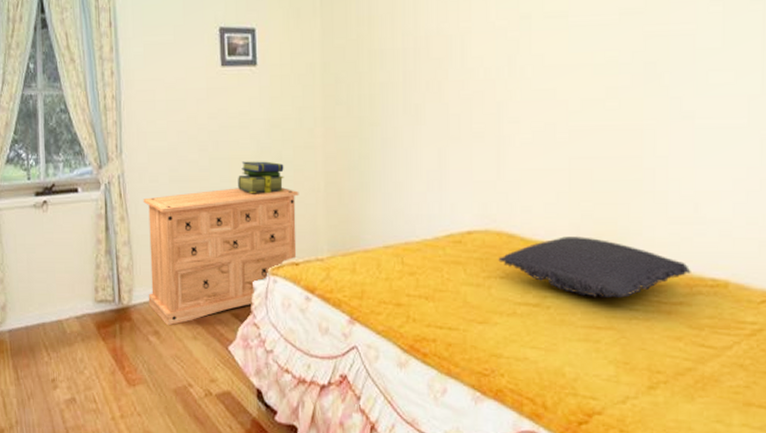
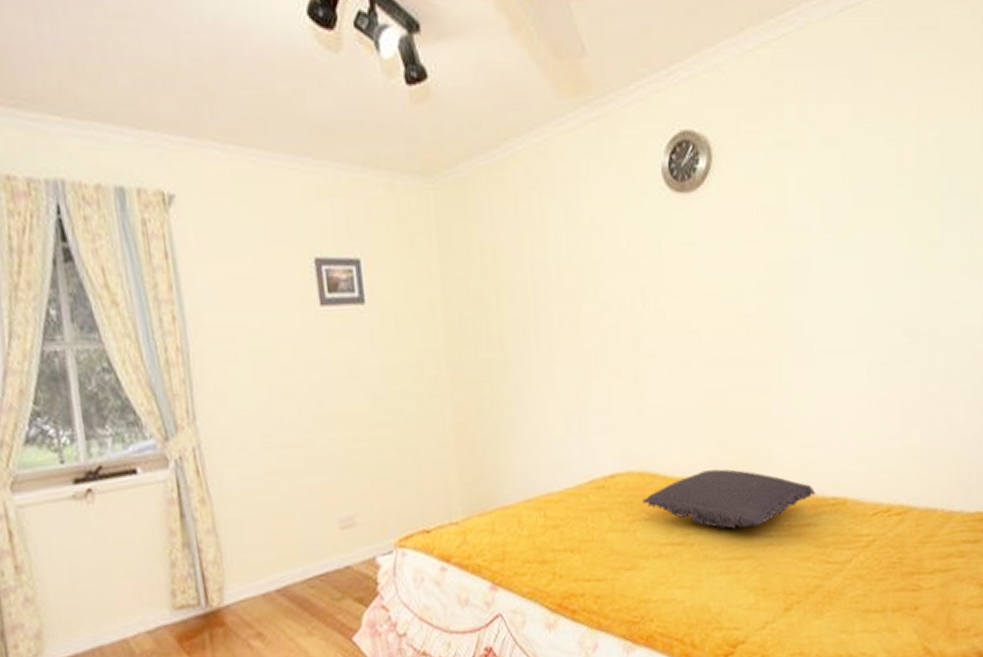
dresser: present [143,187,299,326] -> none [229,445,428,625]
stack of books: present [238,161,284,194] -> none [350,416,408,455]

